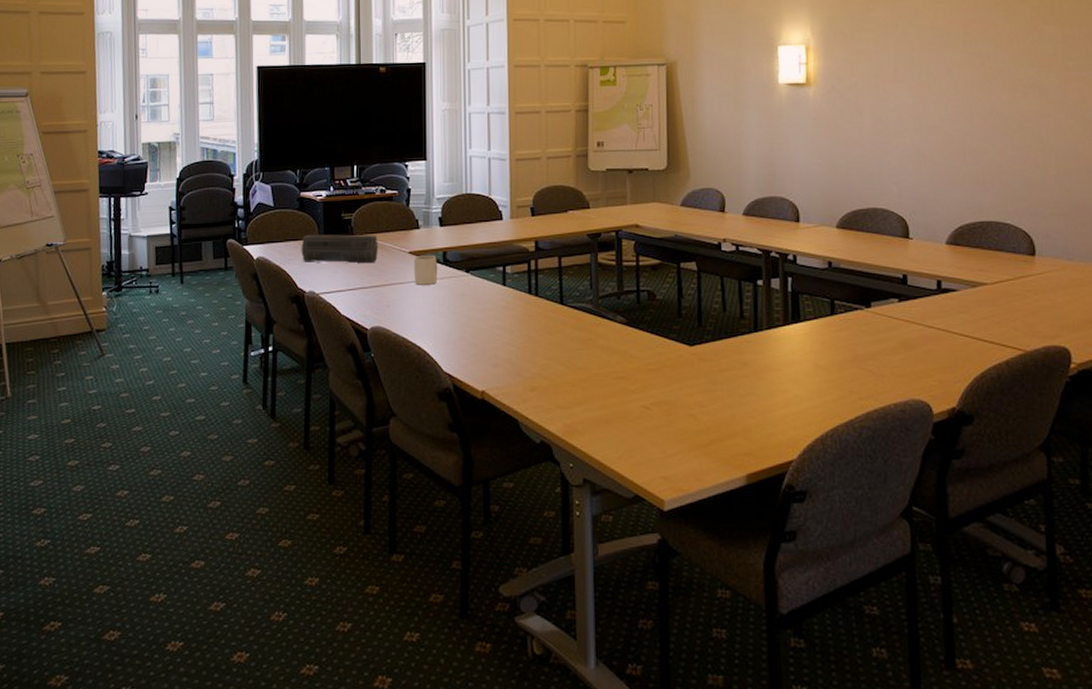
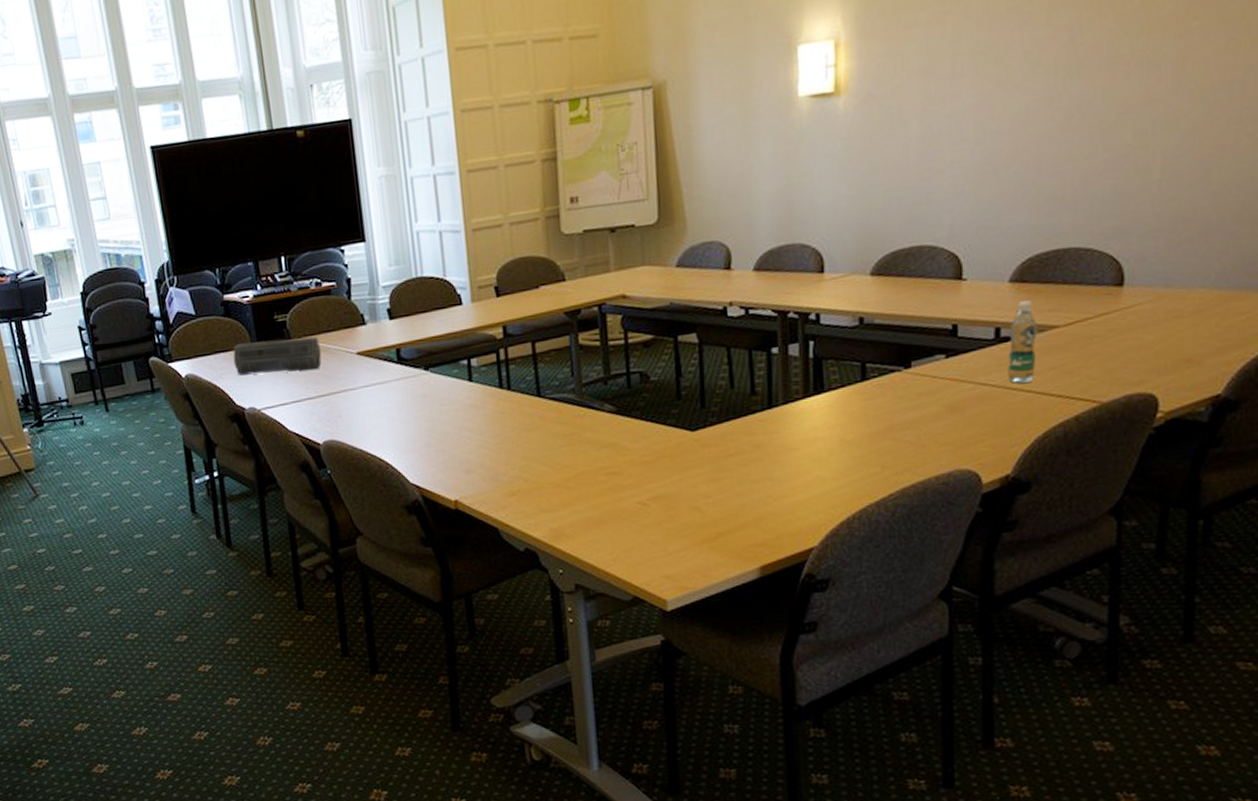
mug: present [413,254,438,285] -> none [363,353,394,390]
bottle: none [948,261,971,328] -> present [1006,301,1038,383]

